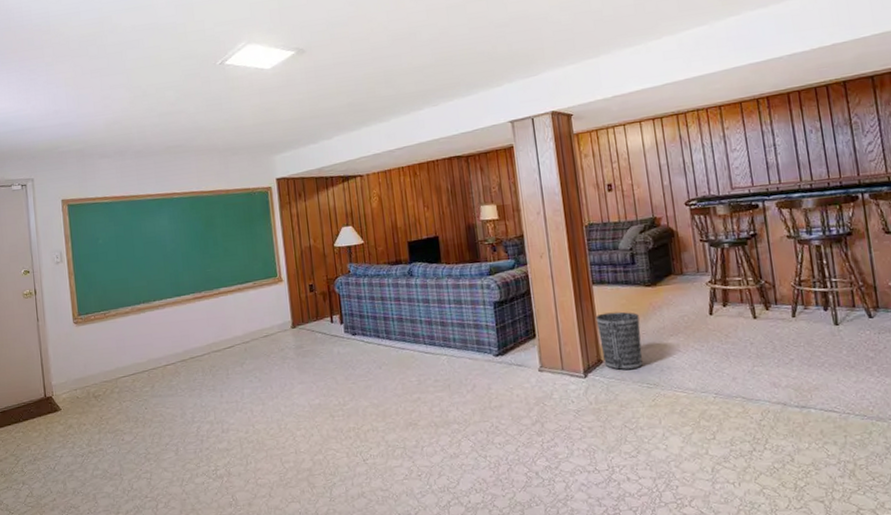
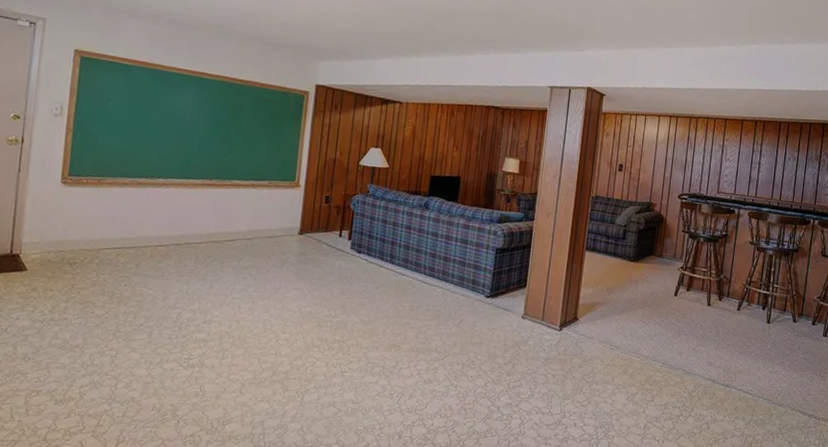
wastebasket: present [595,311,643,370] -> none [579,277,618,331]

